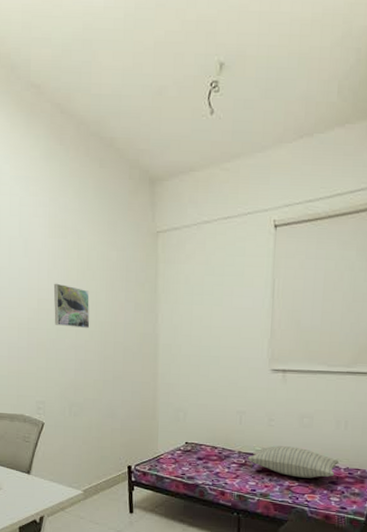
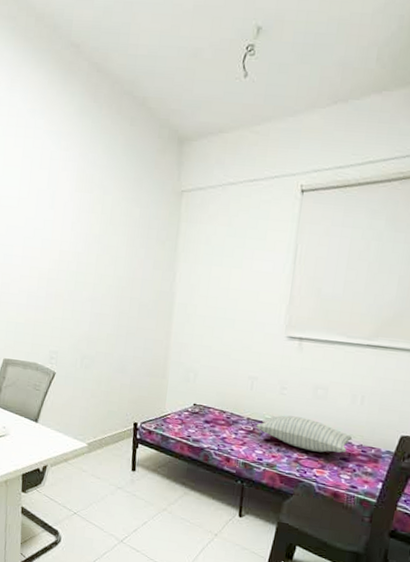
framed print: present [53,283,90,329] -> none [74,236,110,283]

